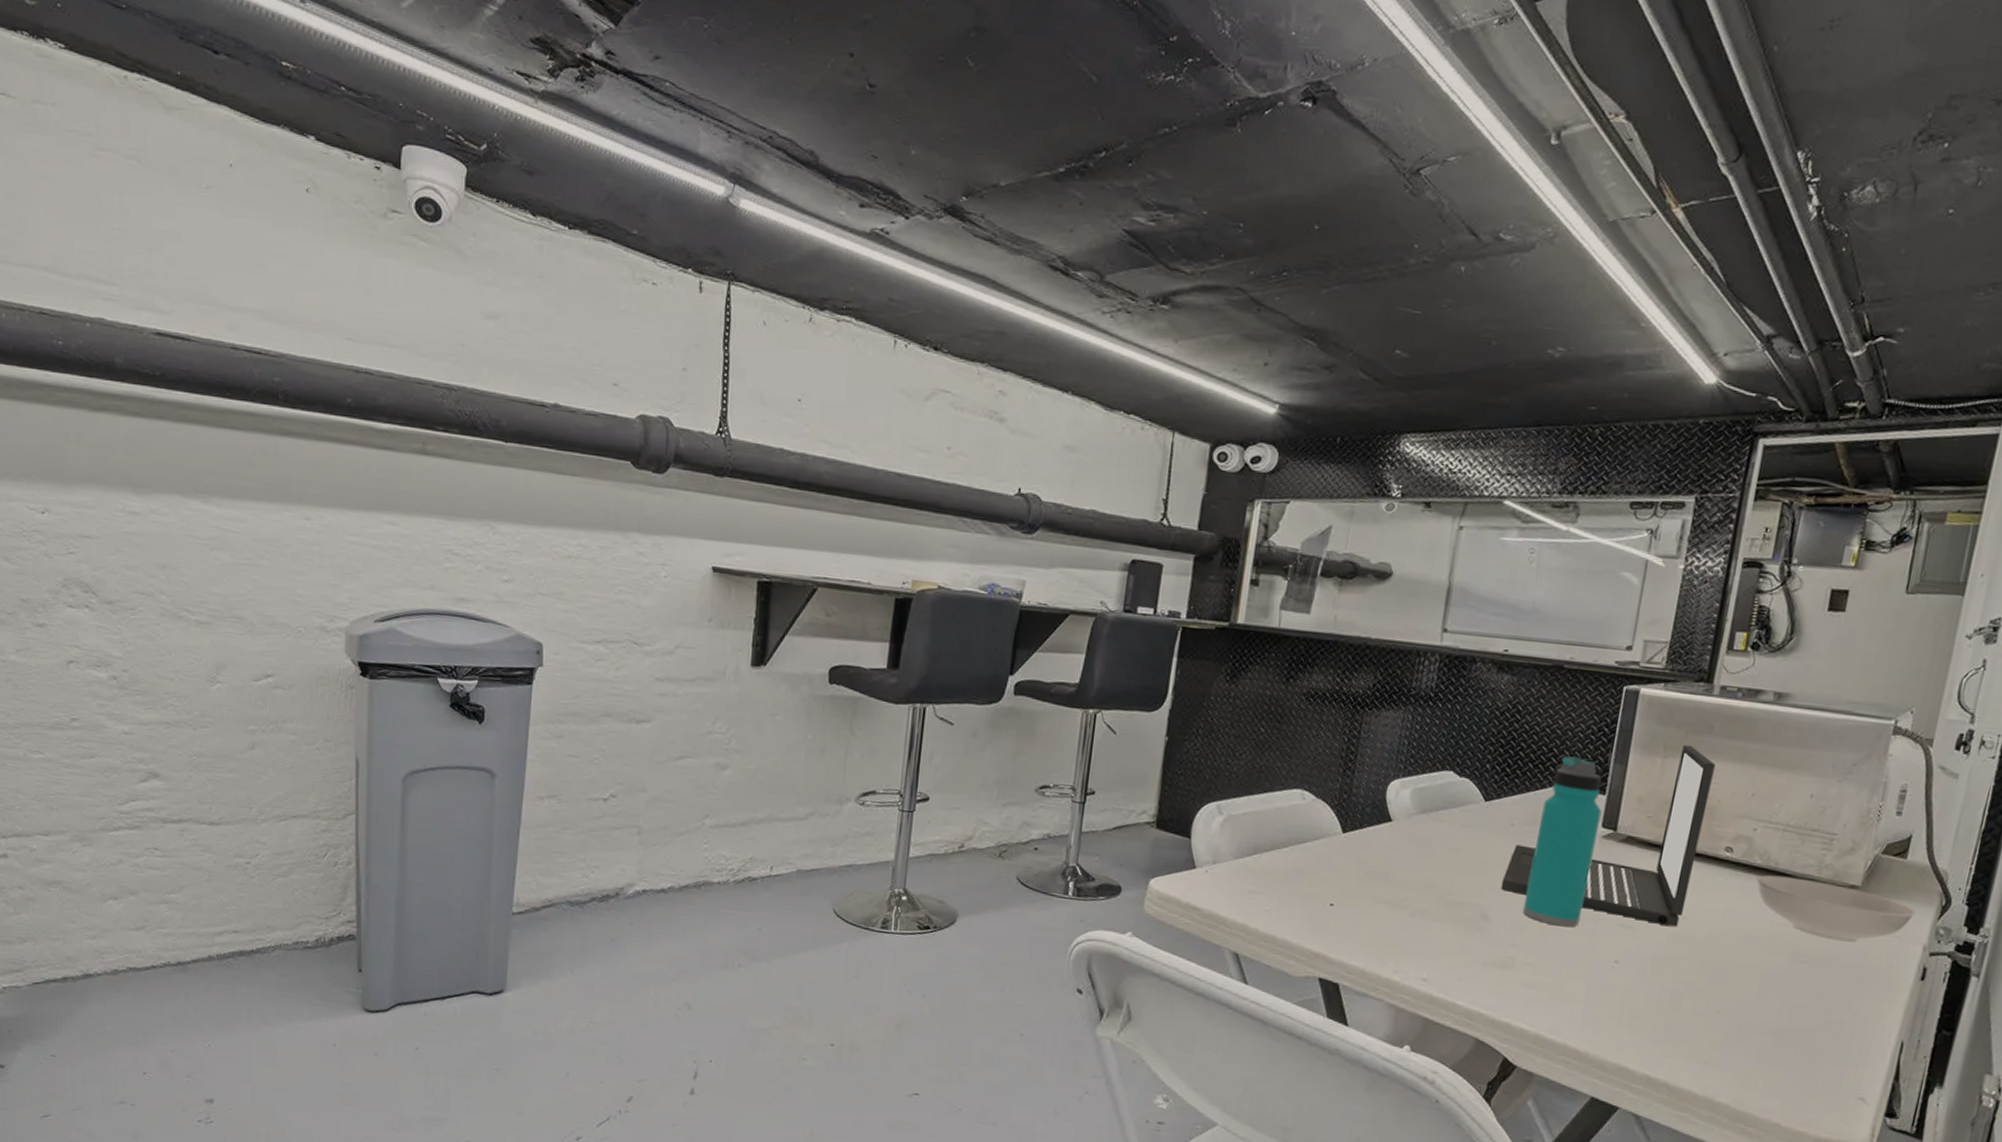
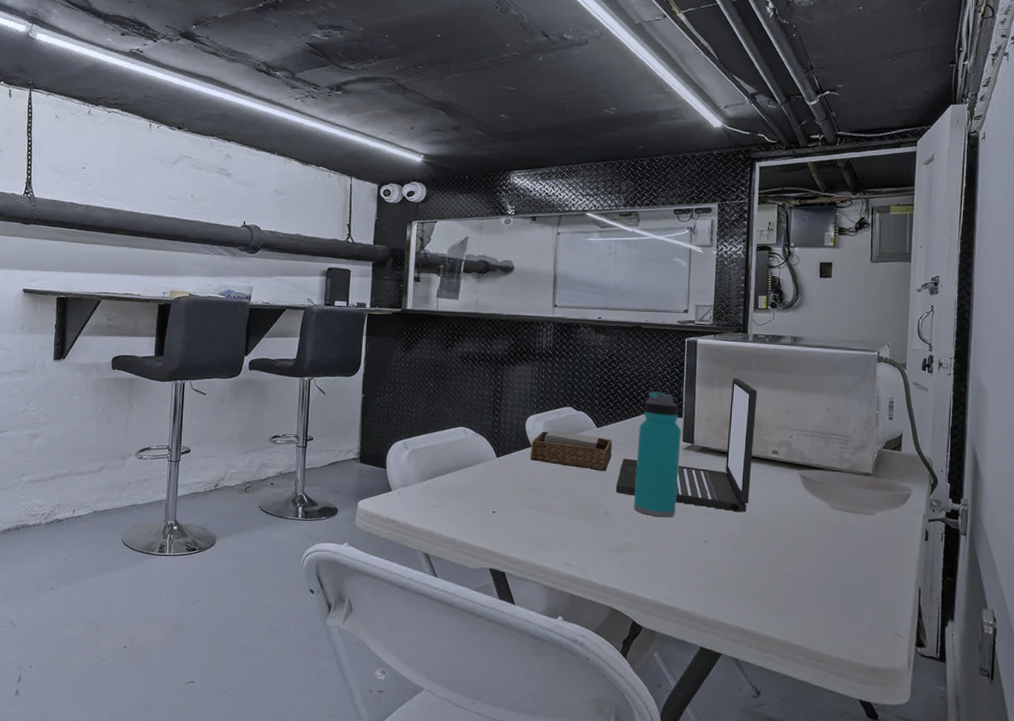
napkin holder: none [1388,800,1504,859] -> present [530,430,612,470]

